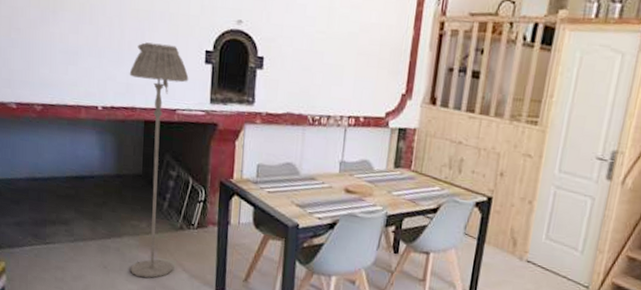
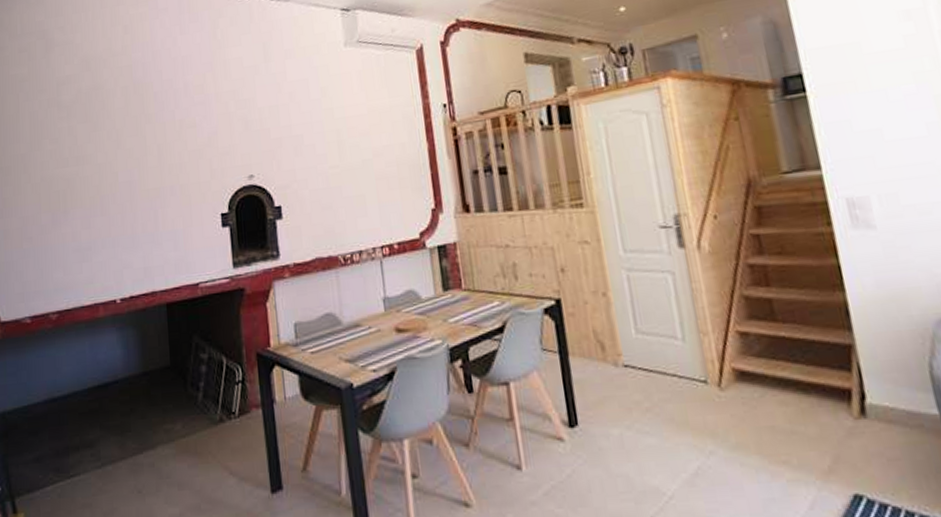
floor lamp: present [129,42,189,278] -> none [145,216,219,496]

